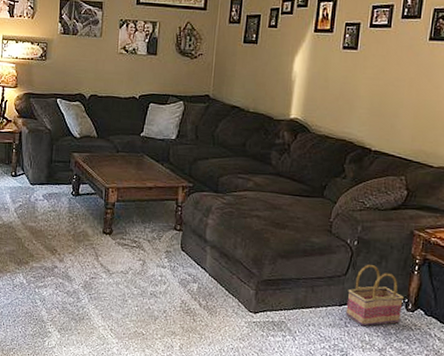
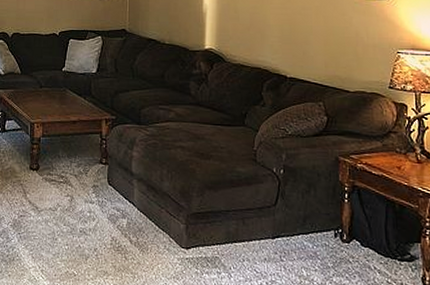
basket: present [345,265,404,327] -> none [279,194,337,260]

